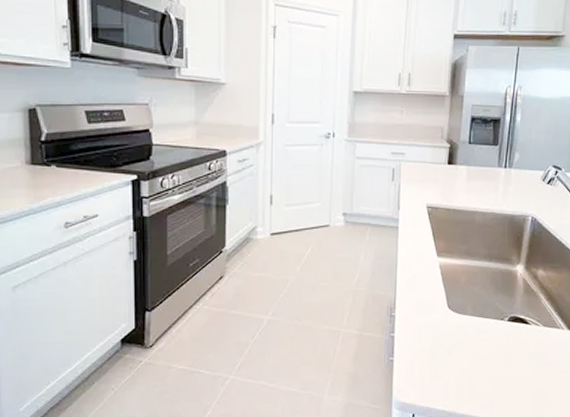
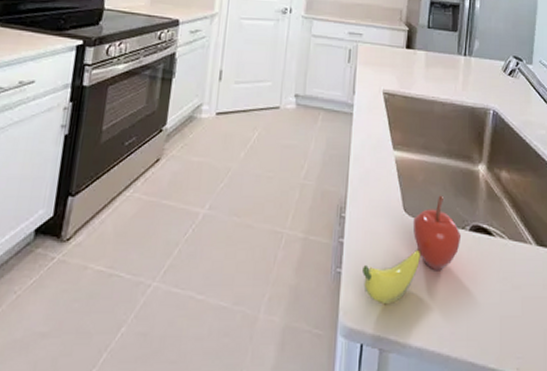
fruit: none [412,293,501,384] -> present [363,195,462,305]

